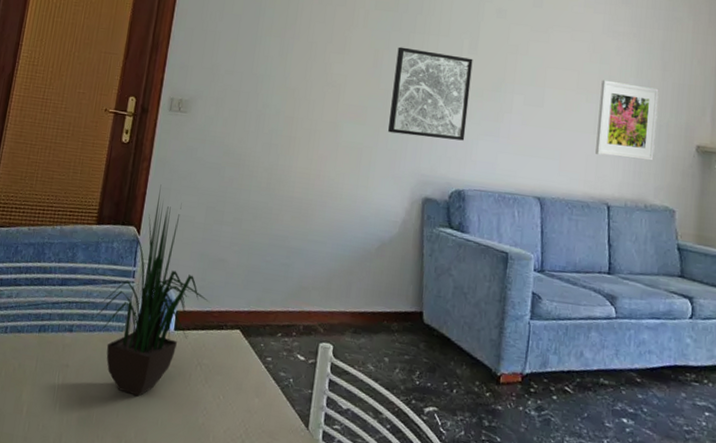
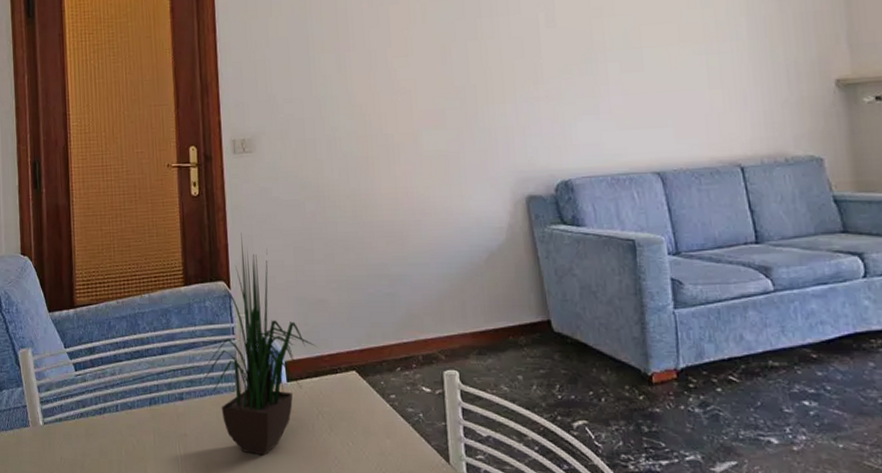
wall art: present [388,46,473,141] -> none [465,32,561,132]
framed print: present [595,79,659,161] -> none [707,23,787,112]

